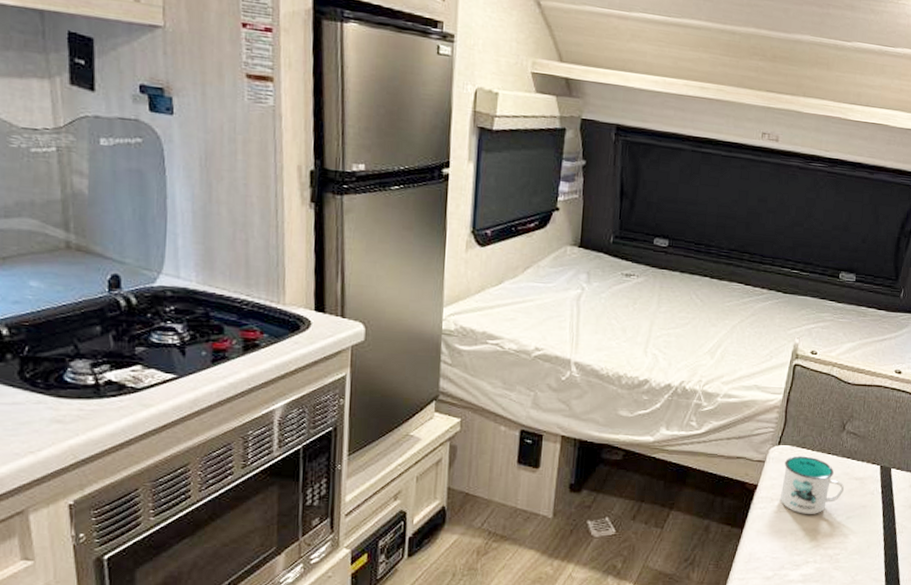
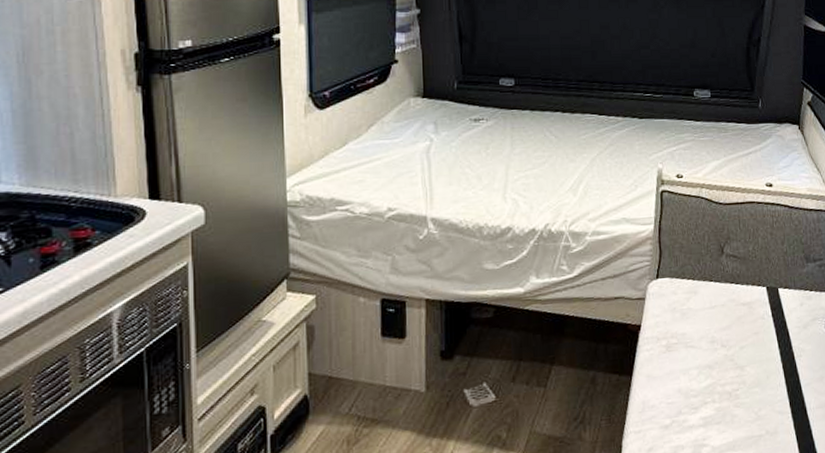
mug: present [780,455,845,514] -> none [666,286,733,351]

